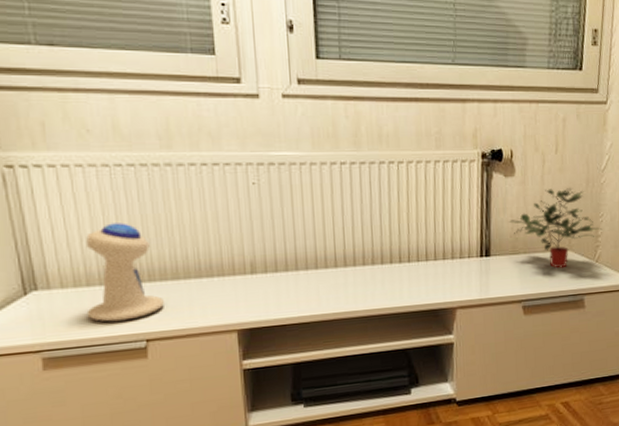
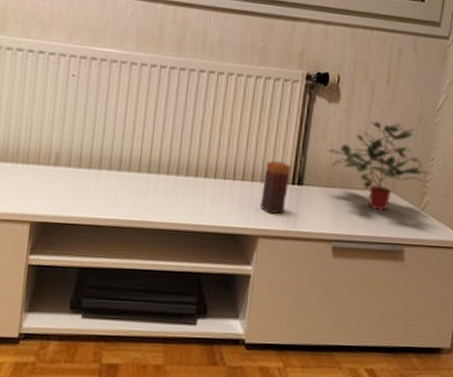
candle: none [454,238,478,286] -> present [260,161,291,214]

